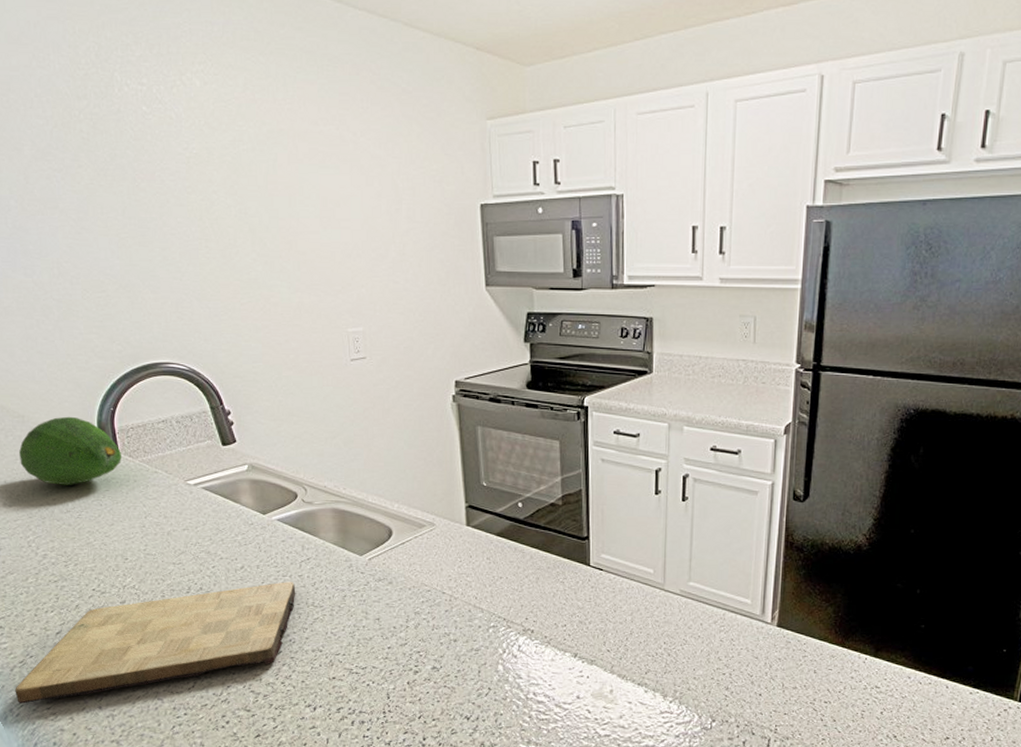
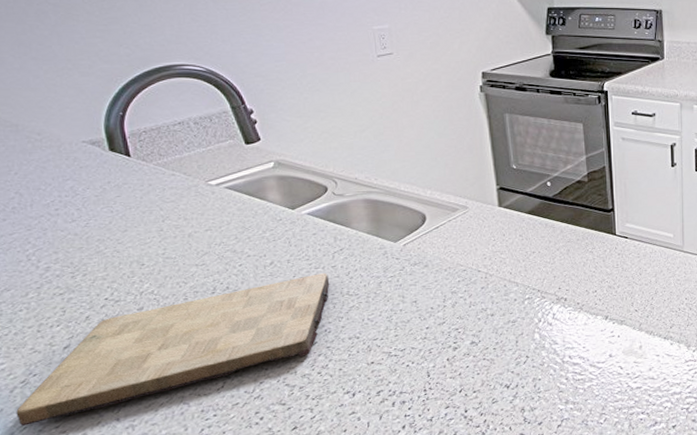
fruit: present [19,416,121,486] -> none [13,123,134,195]

